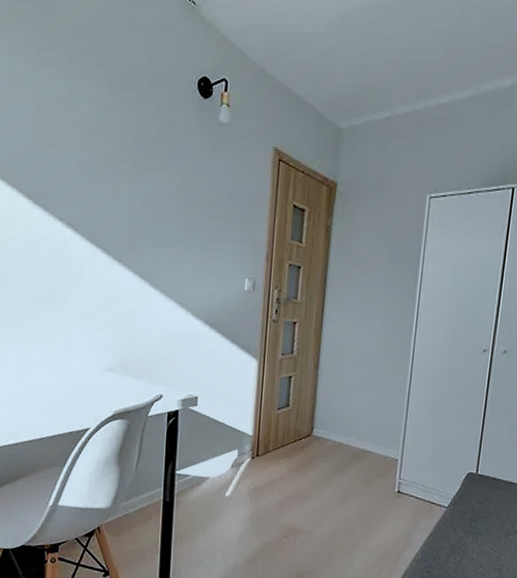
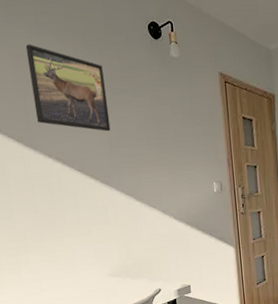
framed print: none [52,86,137,201] -> present [25,44,111,132]

